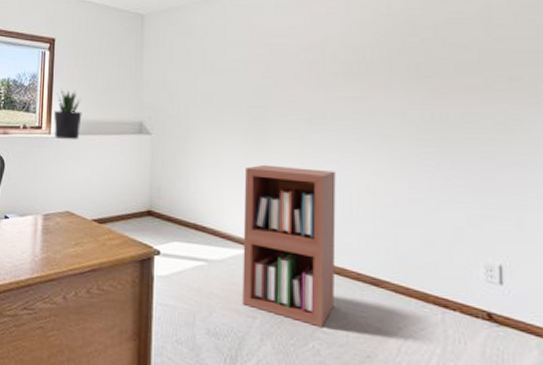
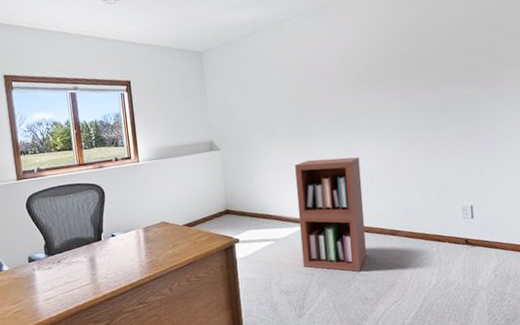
planter: present [53,88,82,140] -> none [138,122,163,166]

